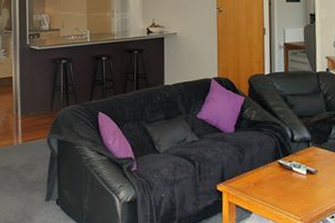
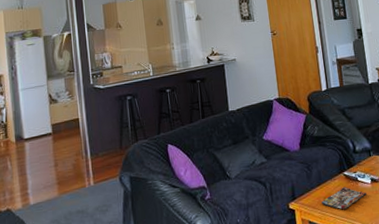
magazine: none [251,174,300,198] -> present [322,186,367,210]

